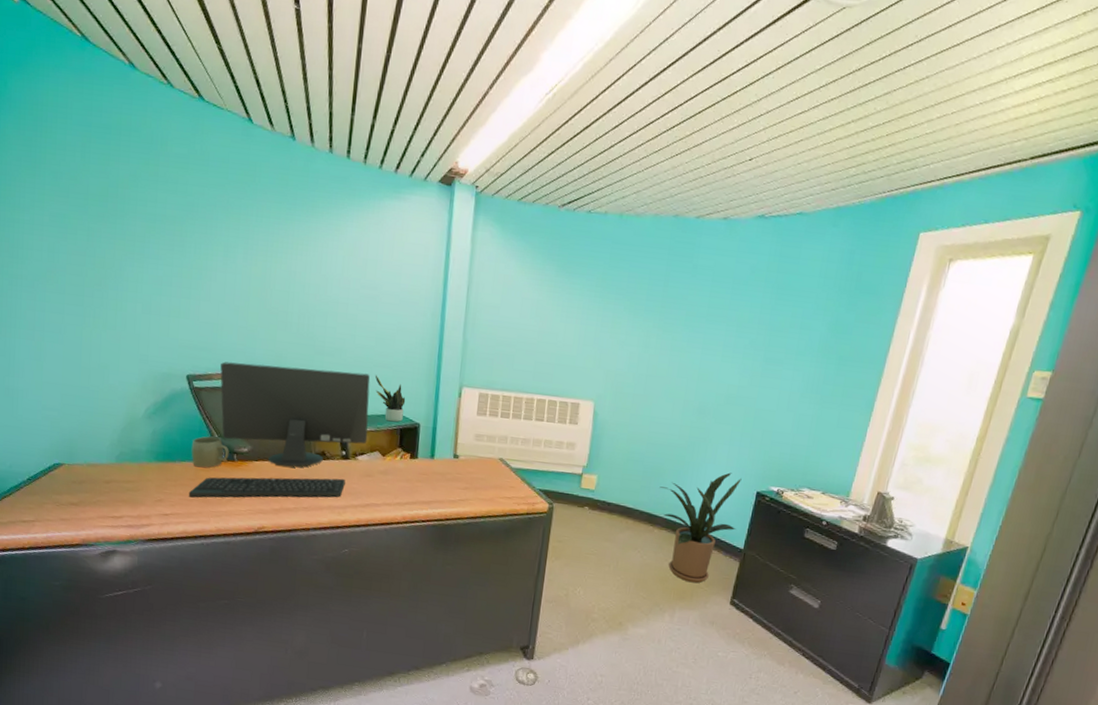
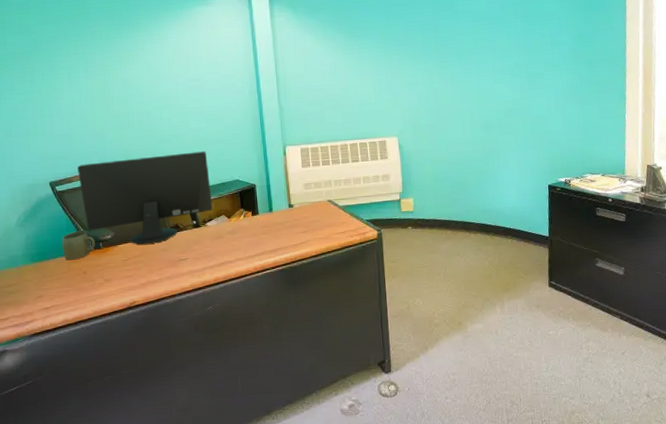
computer keyboard: present [188,477,345,498] -> none [64,245,200,288]
potted plant: present [374,375,406,423] -> none [210,150,240,188]
house plant: present [660,472,742,584] -> none [467,173,539,275]

